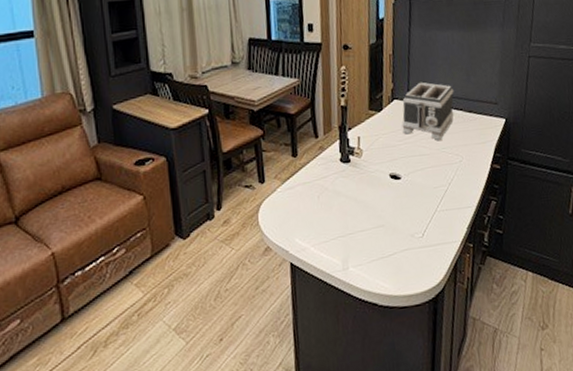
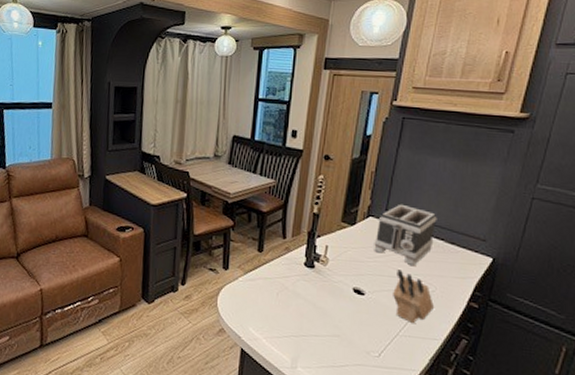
knife block: none [426,146,463,197] -> present [393,269,434,324]

